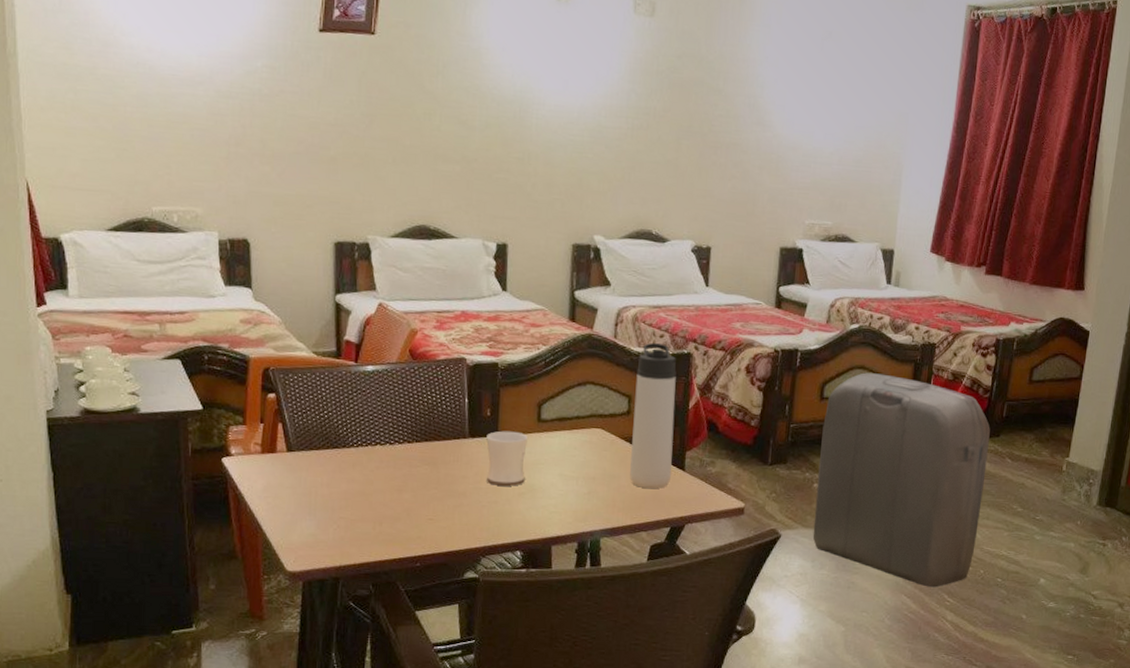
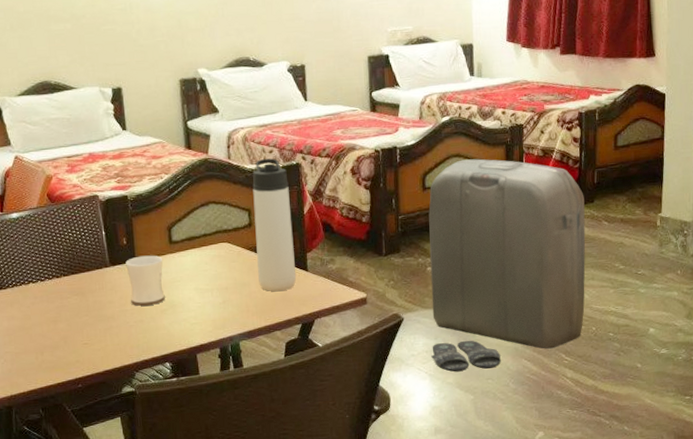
slippers: none [805,567,879,600] -> present [431,340,501,371]

